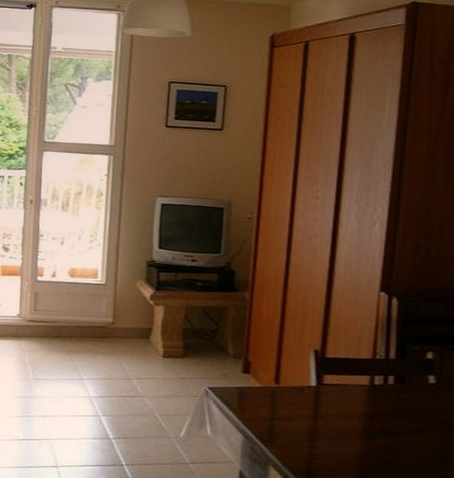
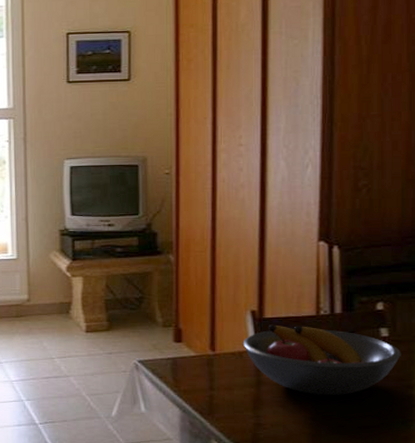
fruit bowl: none [304,364,445,434] -> present [242,324,401,395]

